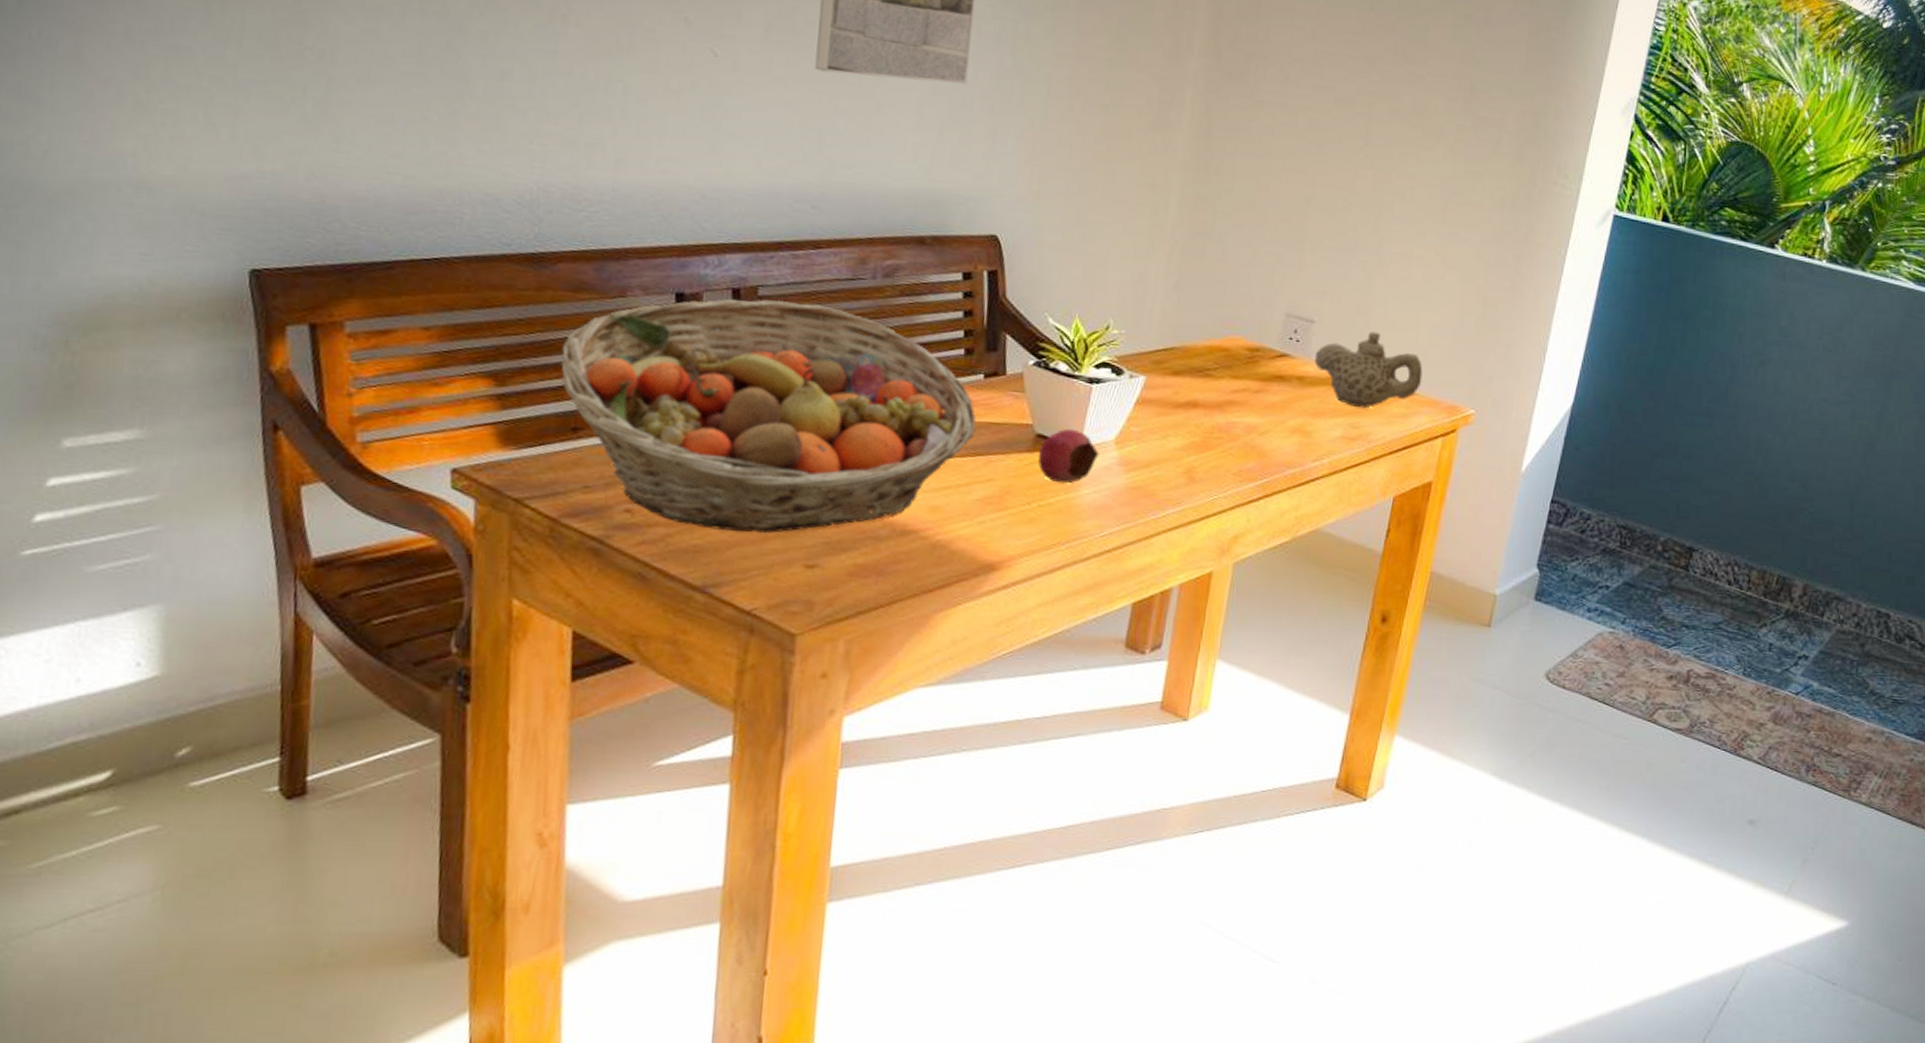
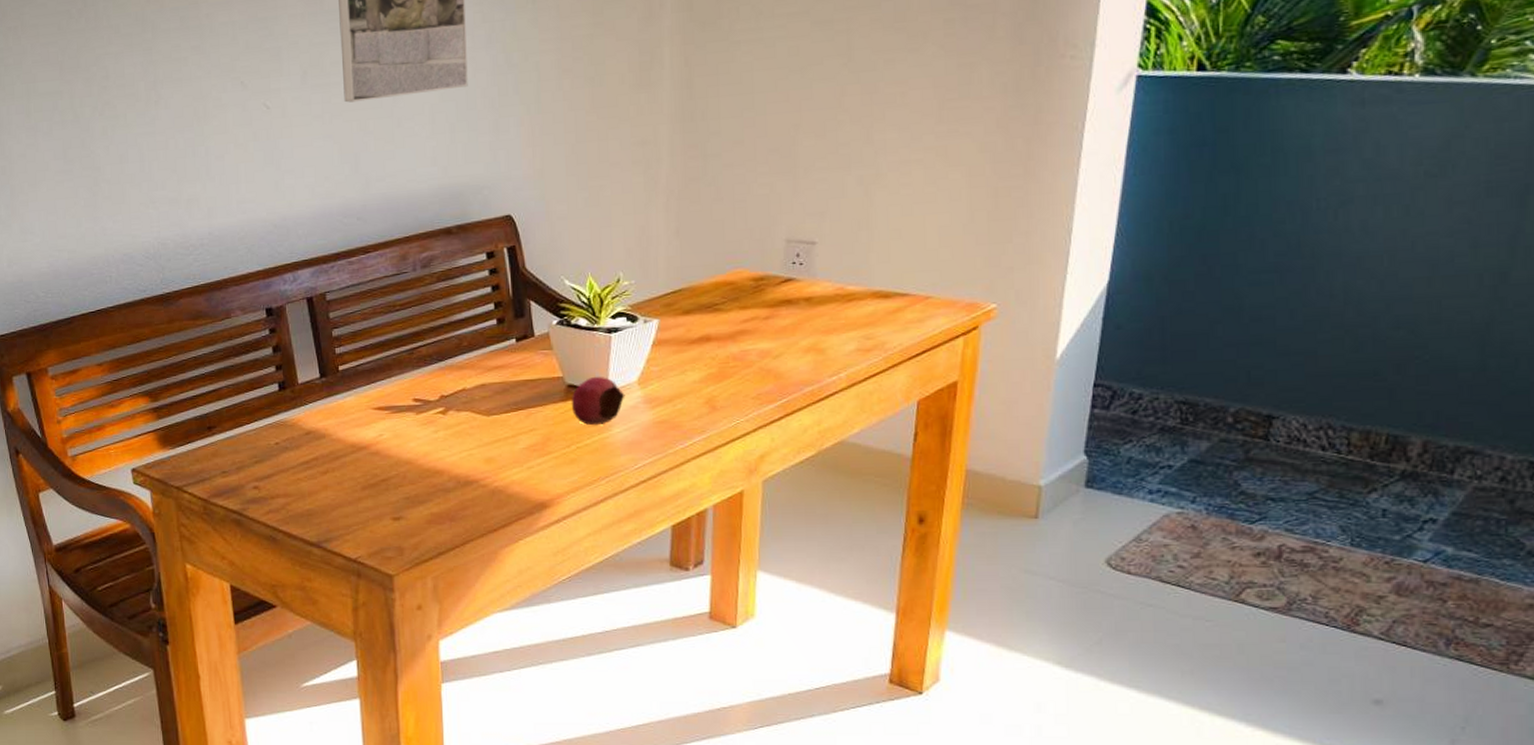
fruit basket: present [561,299,976,534] -> none [192,300,515,497]
teapot: present [1314,331,1423,409] -> none [820,242,935,319]

